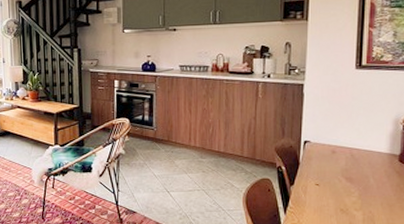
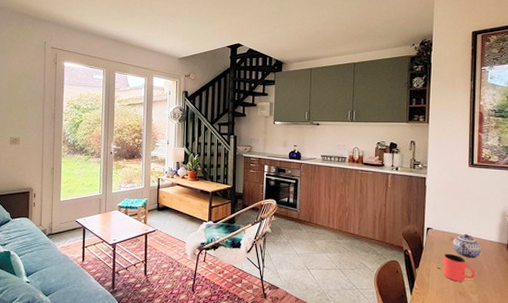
cup: none [322,168,360,199] -> present [443,253,475,282]
teapot: none [333,145,369,172] -> present [452,233,482,258]

